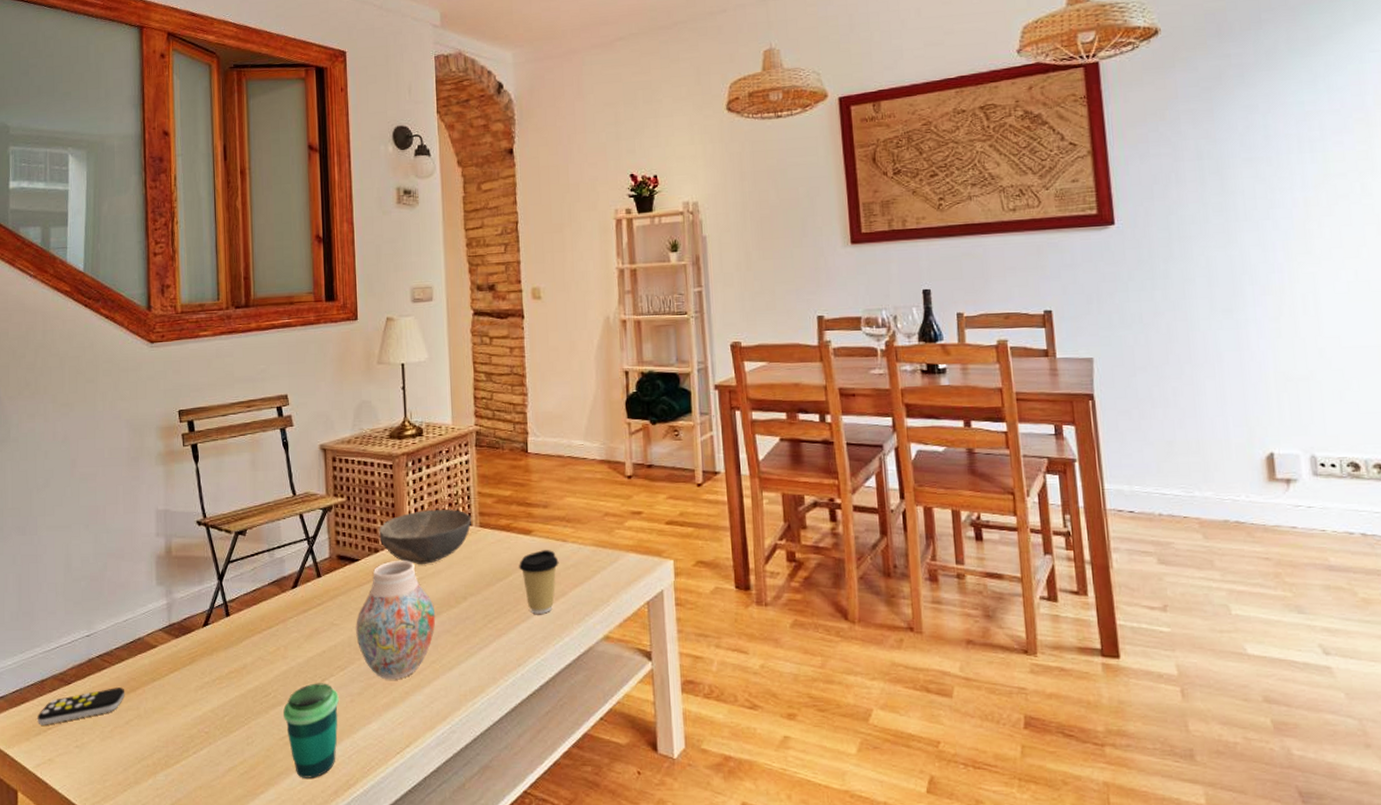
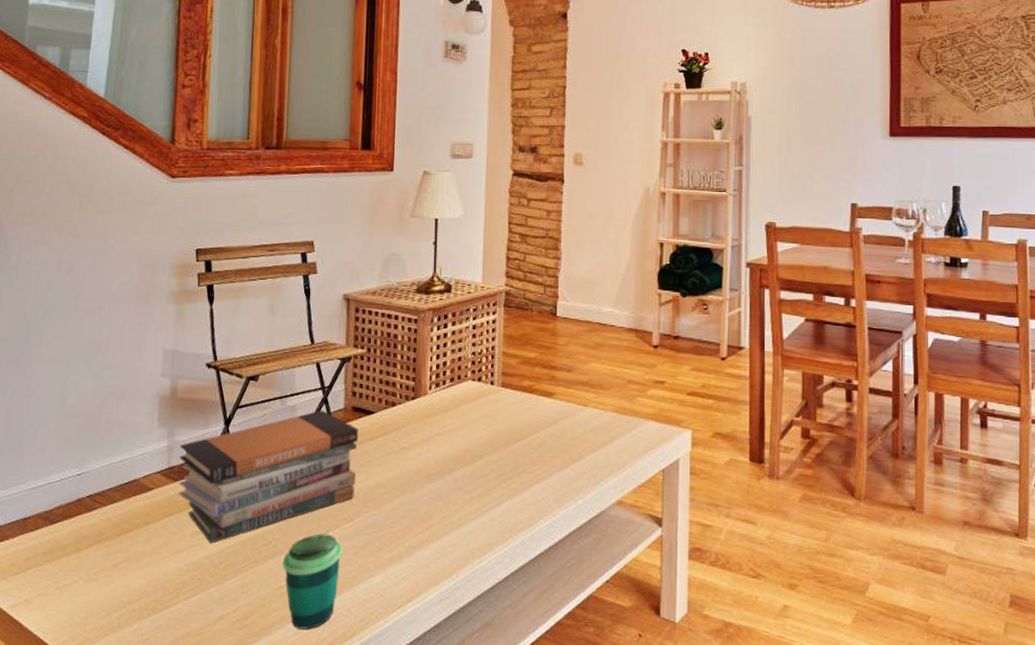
remote control: present [38,688,125,725] -> none [17,529,115,565]
book stack: none [178,560,347,697] -> present [179,410,358,543]
vase: present [356,561,436,680] -> none [365,415,449,534]
bowl: present [379,509,472,565] -> none [397,366,494,422]
coffee cup: present [519,550,559,614] -> none [538,413,578,476]

